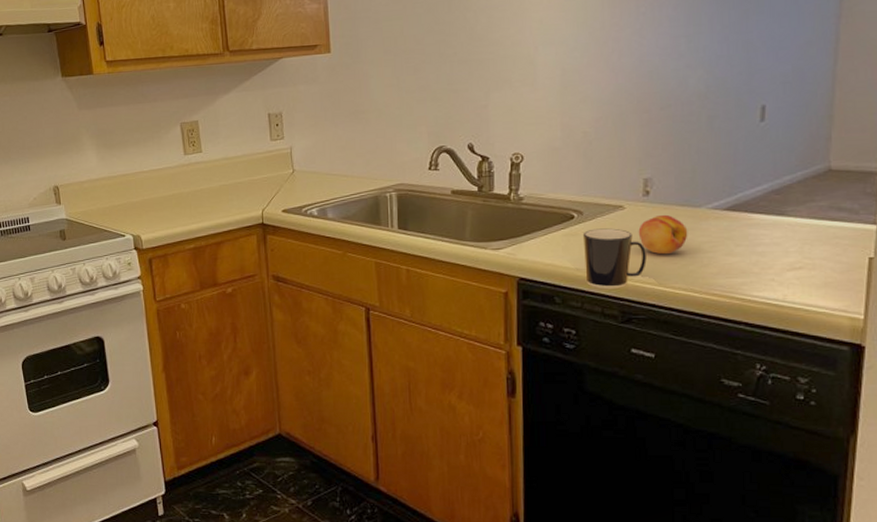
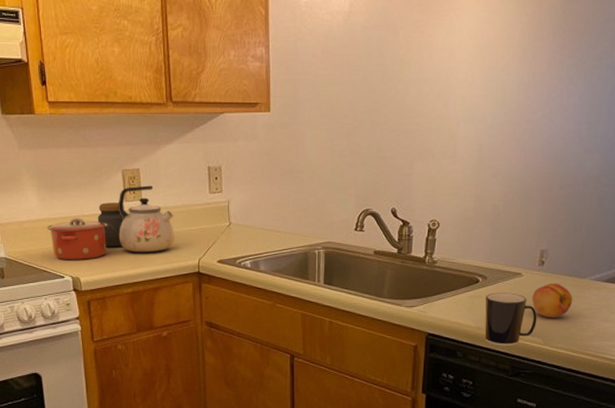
casserole: none [106,174,168,219] -> present [46,217,109,261]
jar: none [157,157,184,203] -> present [97,203,125,248]
kettle: none [177,137,236,207] -> present [118,185,174,253]

